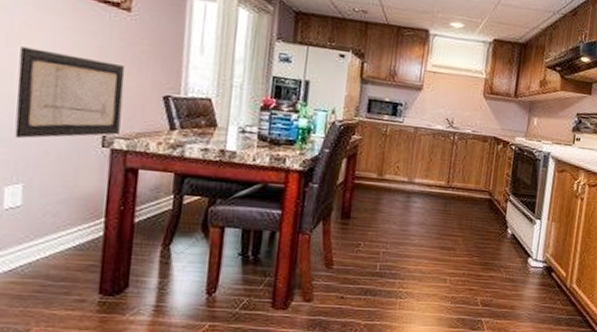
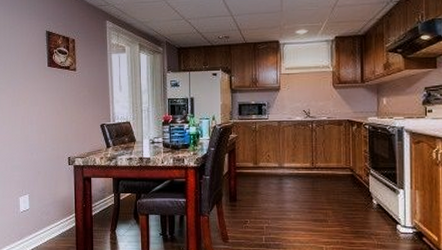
wall art: present [15,46,125,139] -> none [20,105,77,164]

